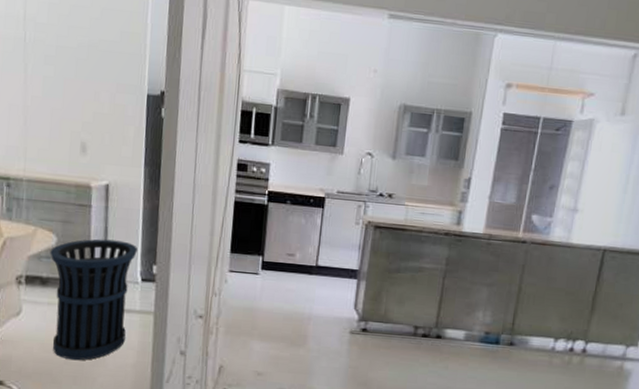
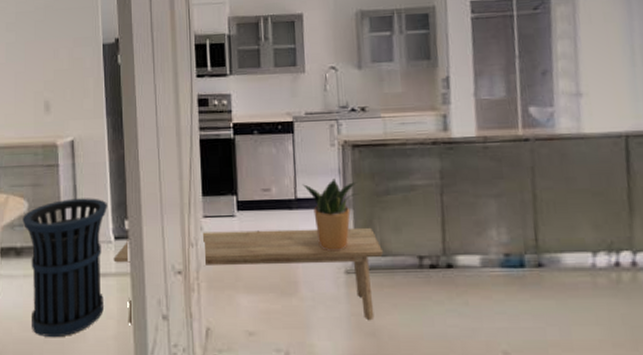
bench: none [138,283,386,373] -> present [113,227,384,325]
potted plant: none [324,252,375,315] -> present [302,177,360,252]

